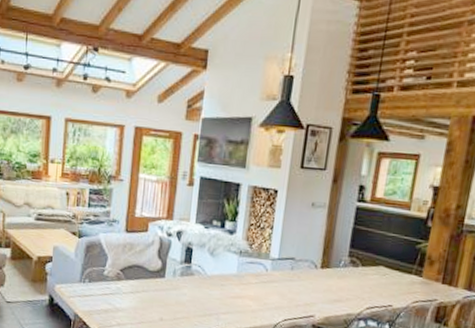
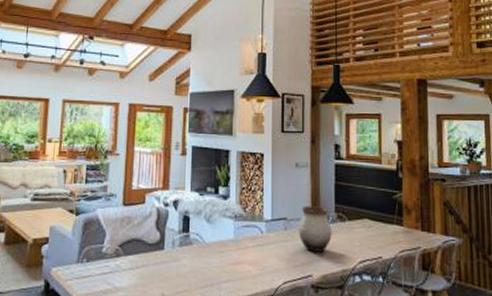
vase: none [305,247,343,295] -> present [298,206,332,252]

